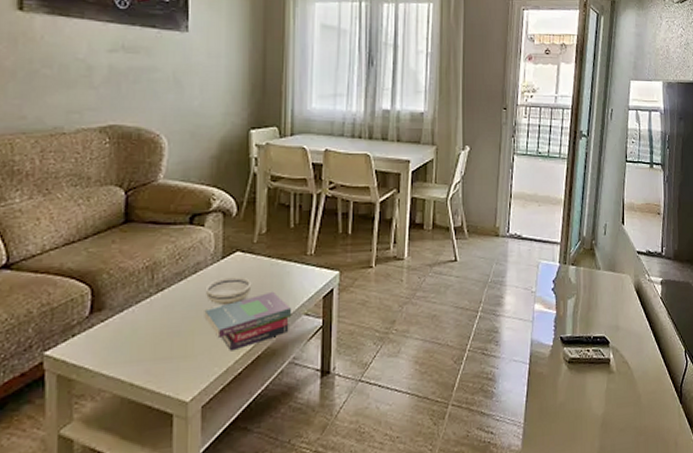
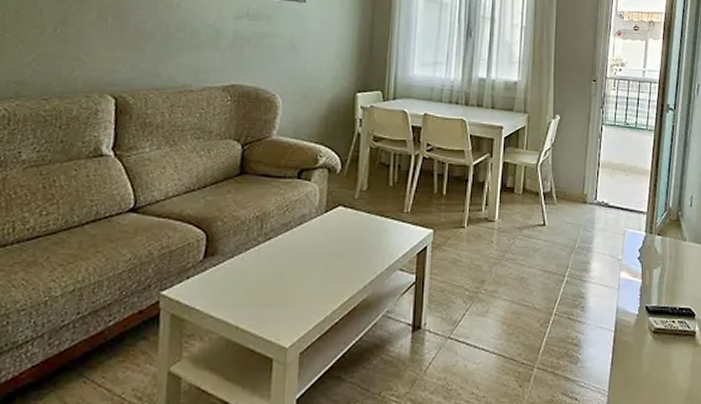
books: present [204,291,292,351] -> none [306,245,388,301]
bowl: present [206,275,252,306] -> none [309,229,352,257]

